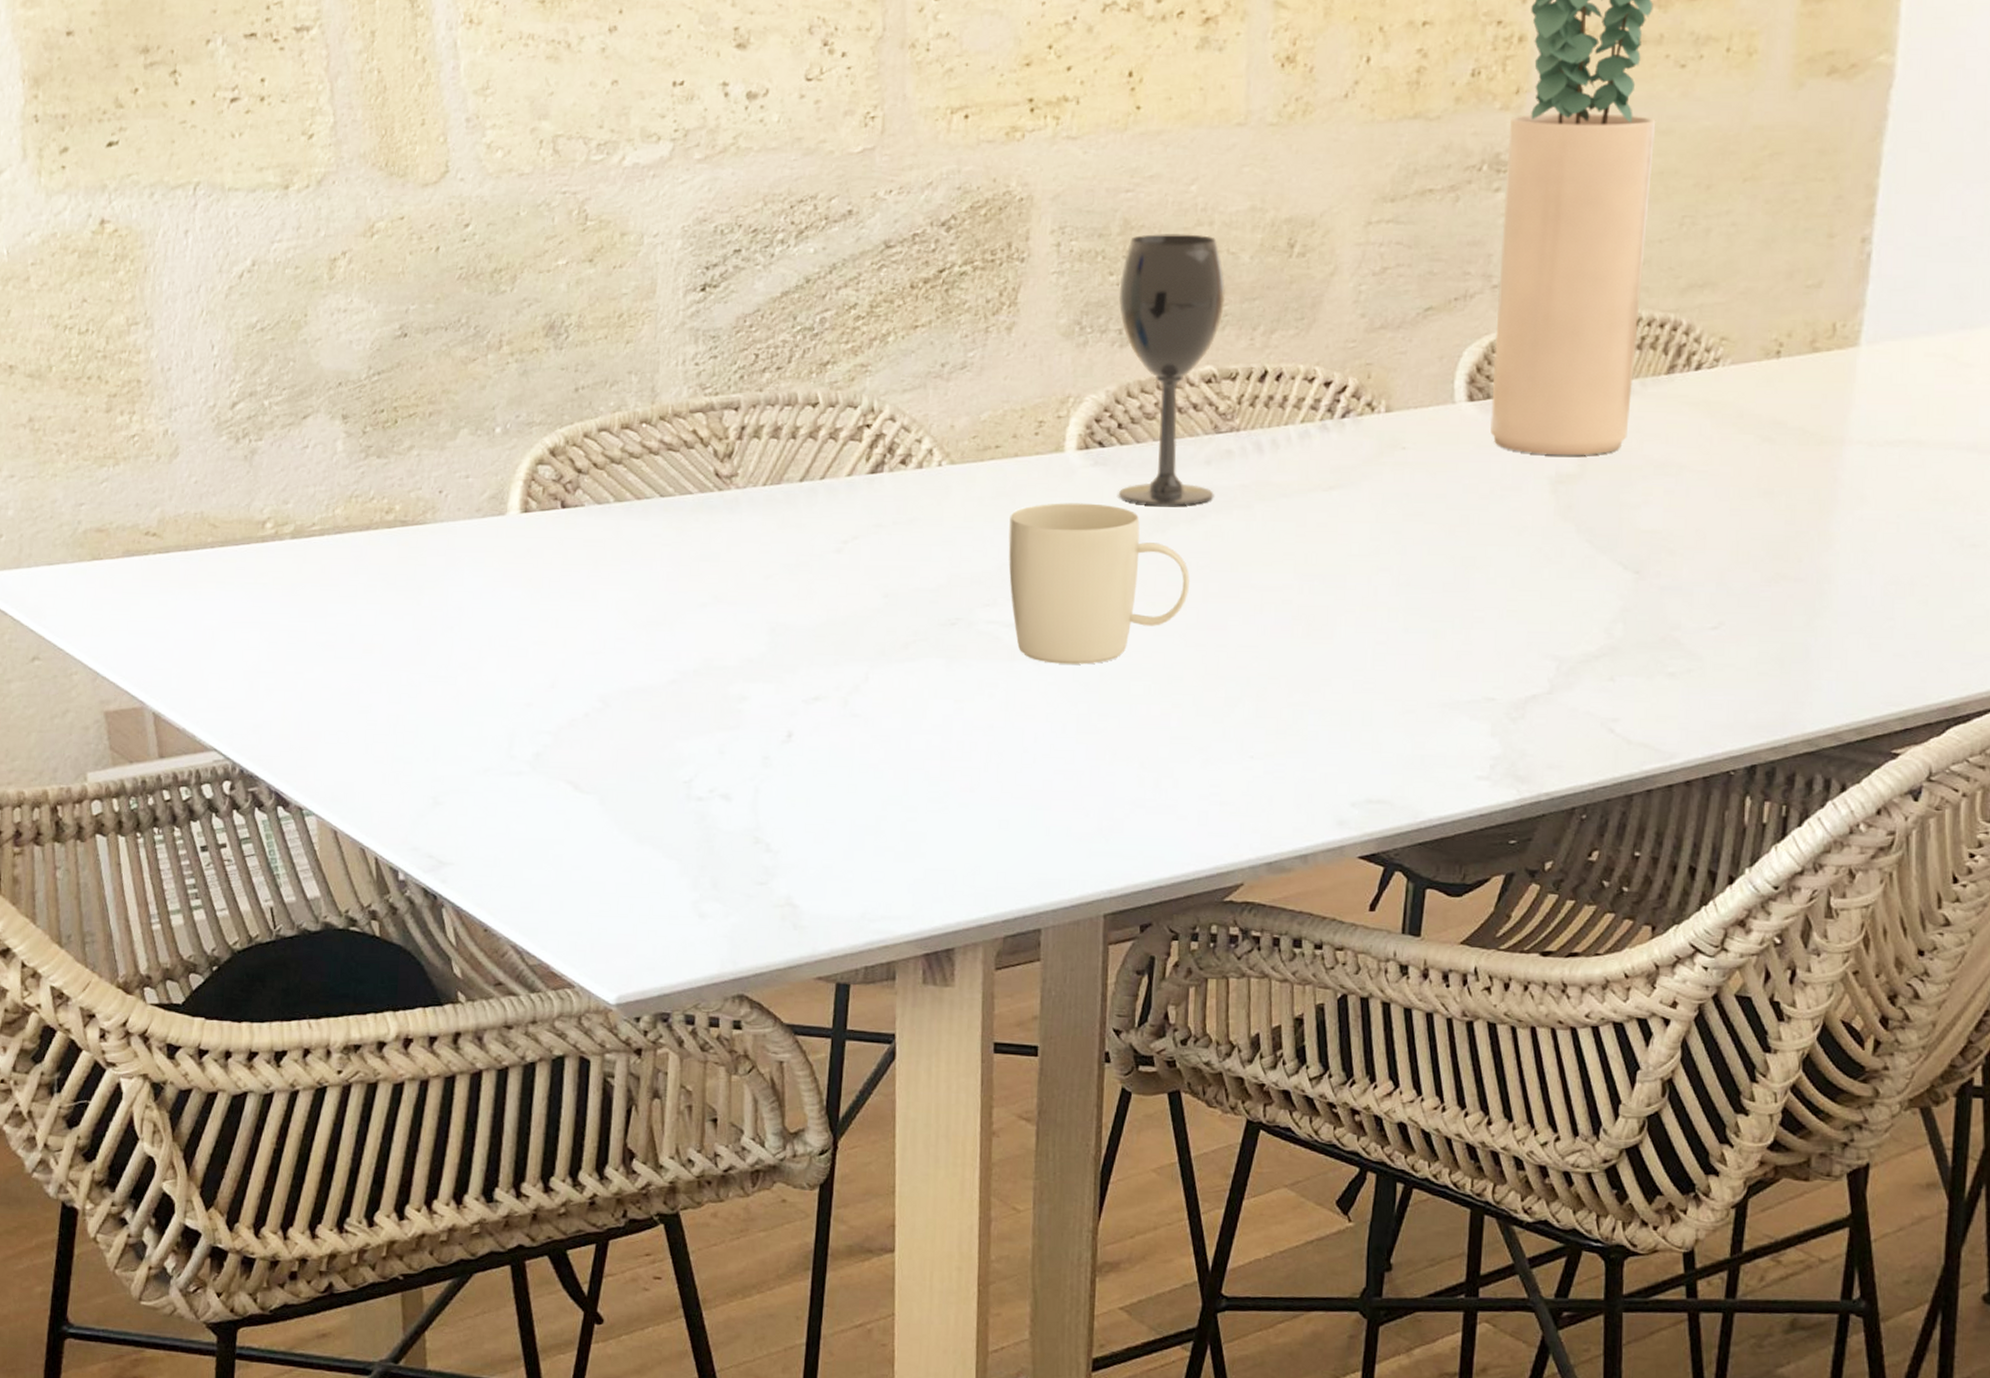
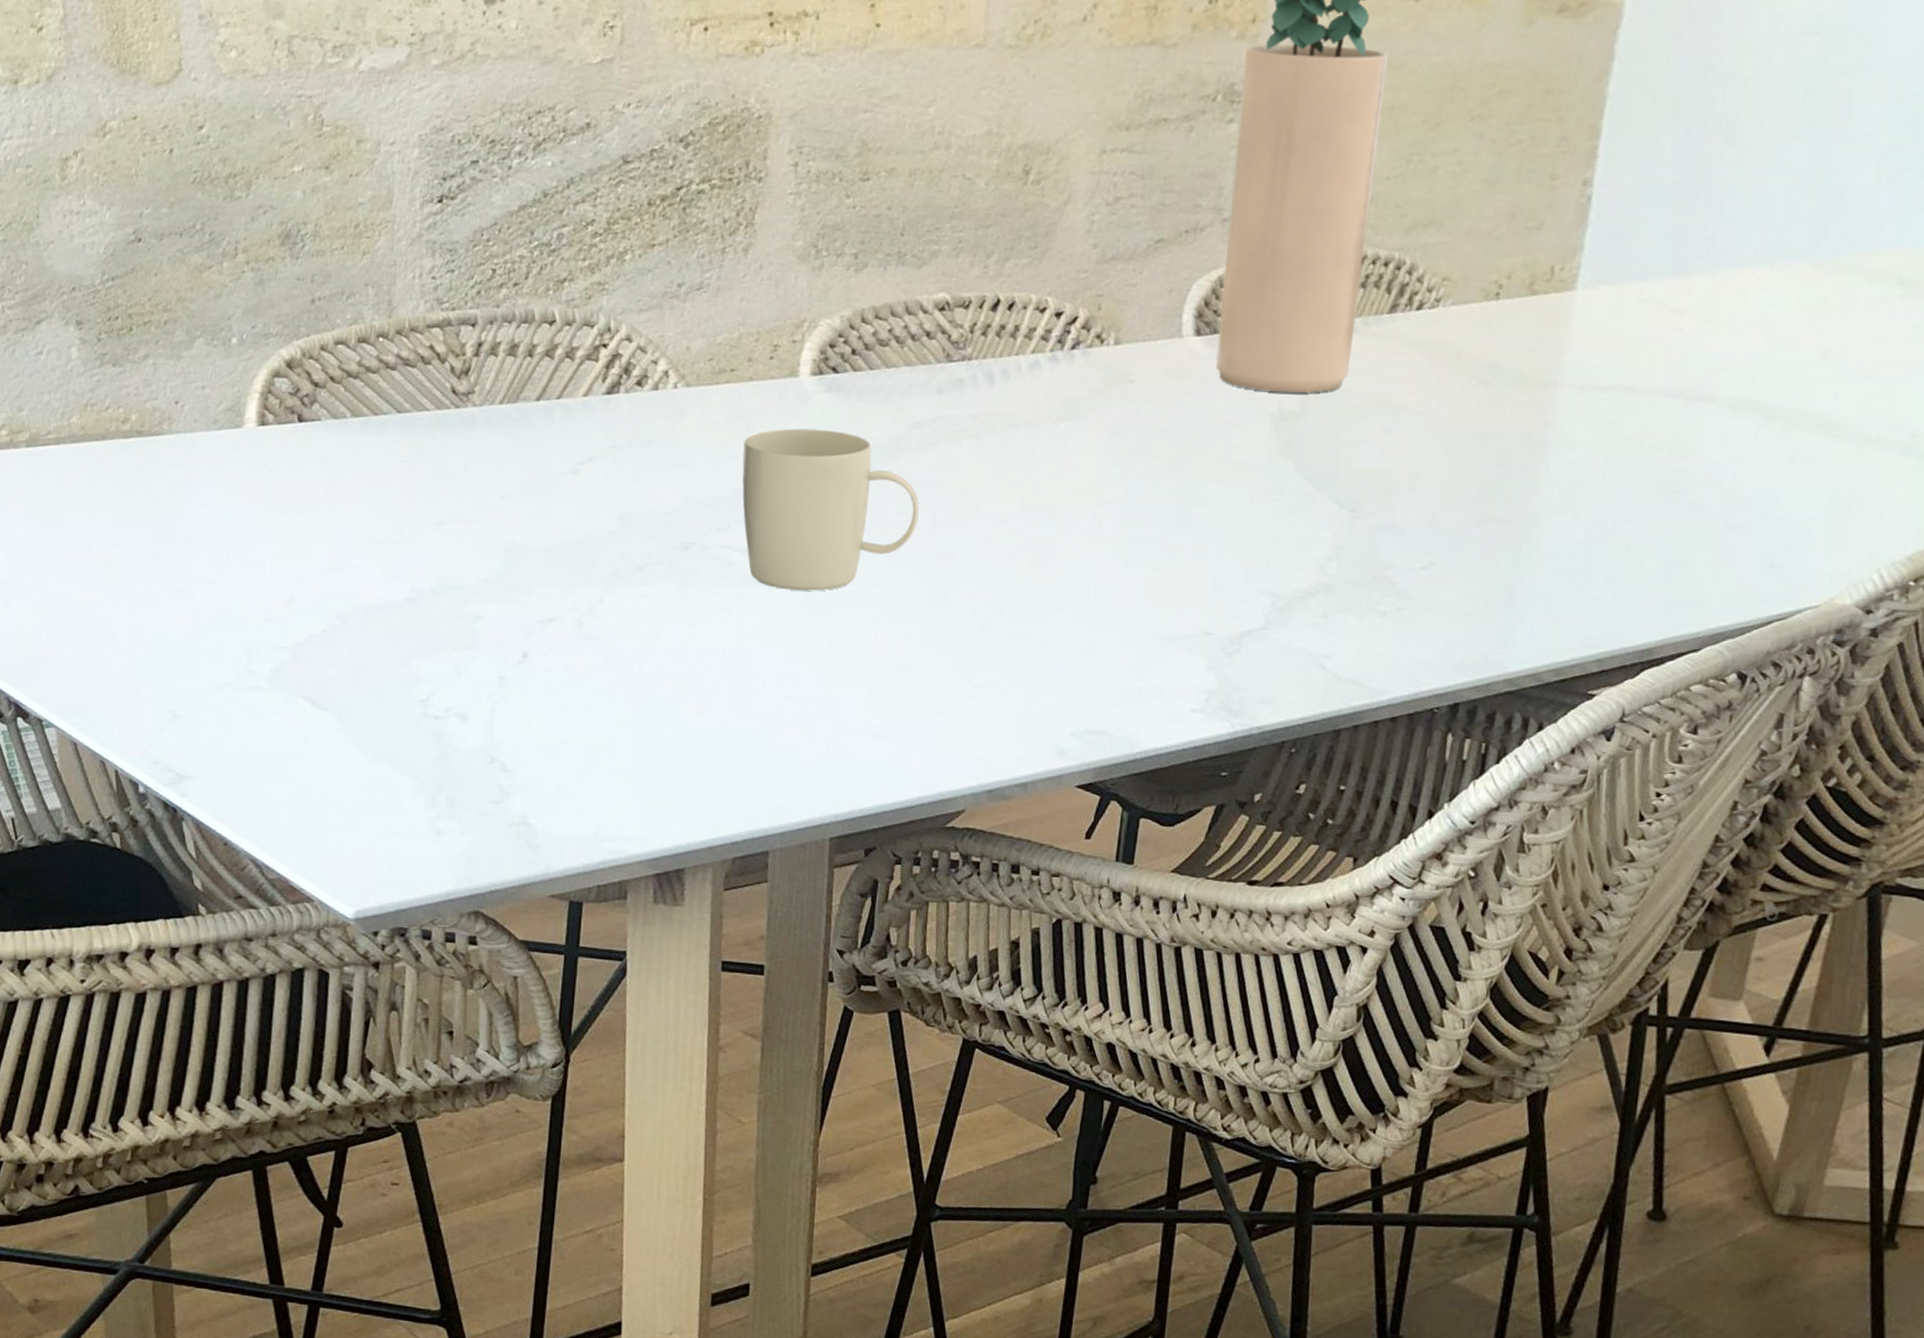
wine glass: present [1118,234,1226,506] -> none [850,156,961,435]

